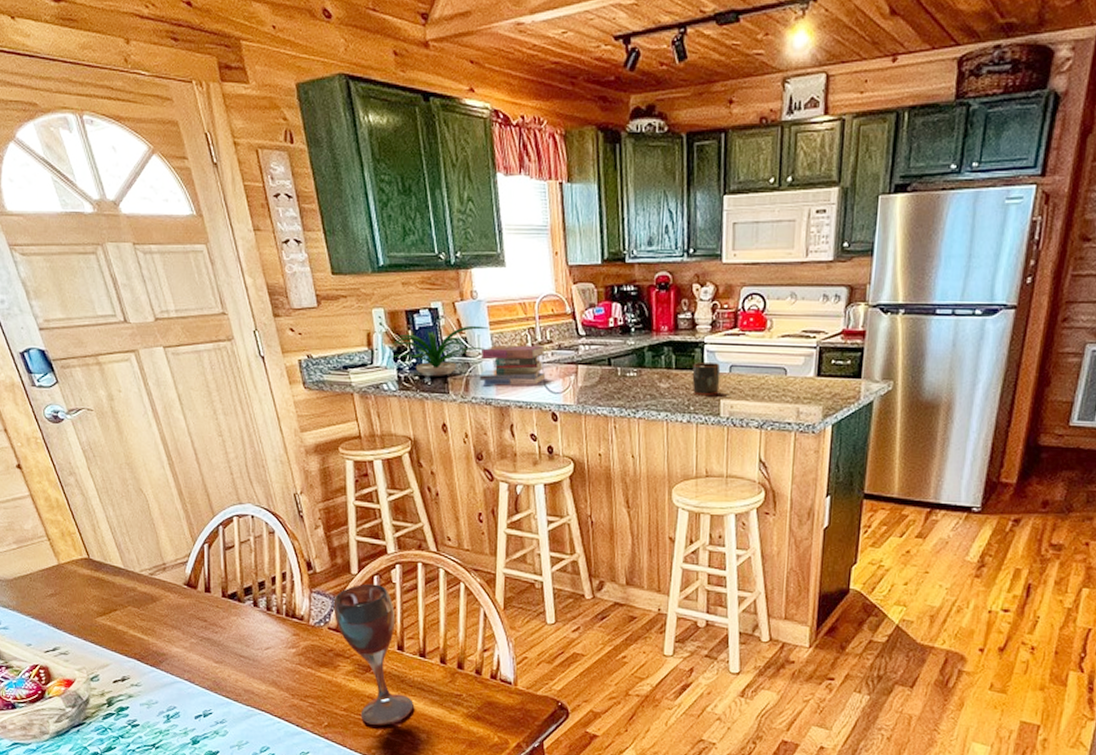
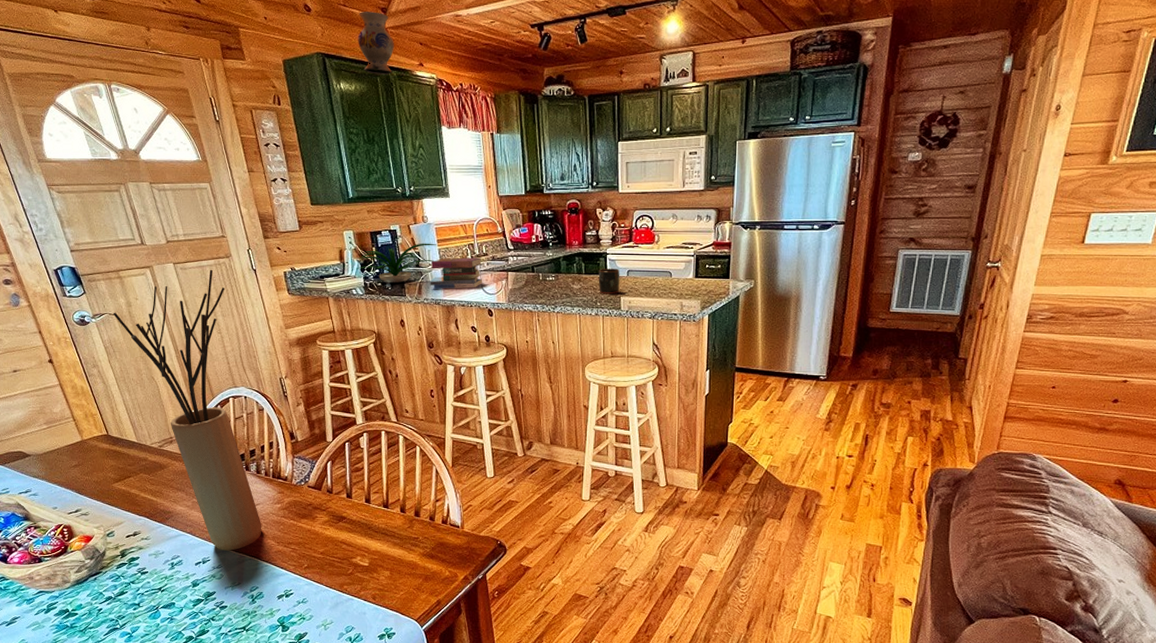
vase: none [91,355,274,703] -> present [112,269,262,551]
cup: present [333,583,414,726] -> none [312,449,379,566]
vase: none [390,18,438,103] -> present [357,12,394,75]

